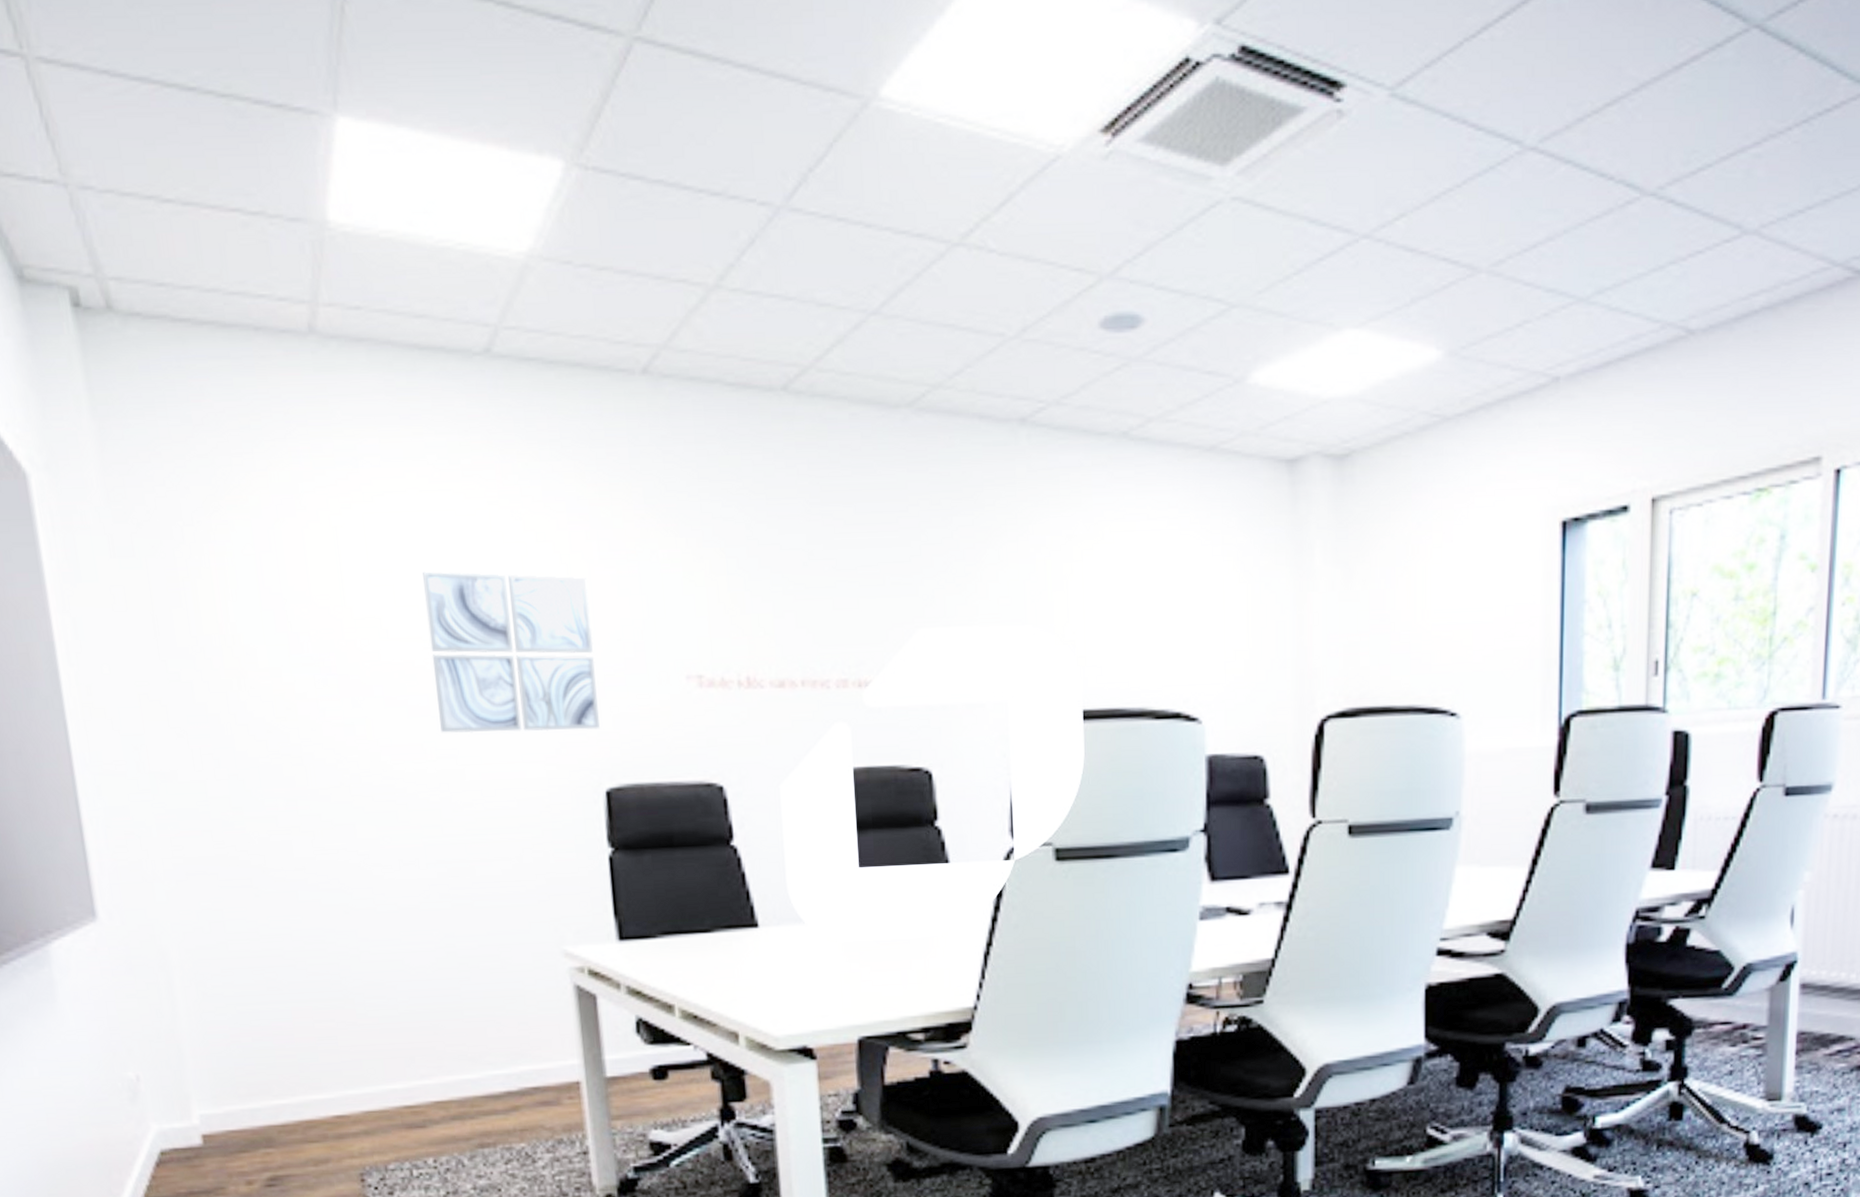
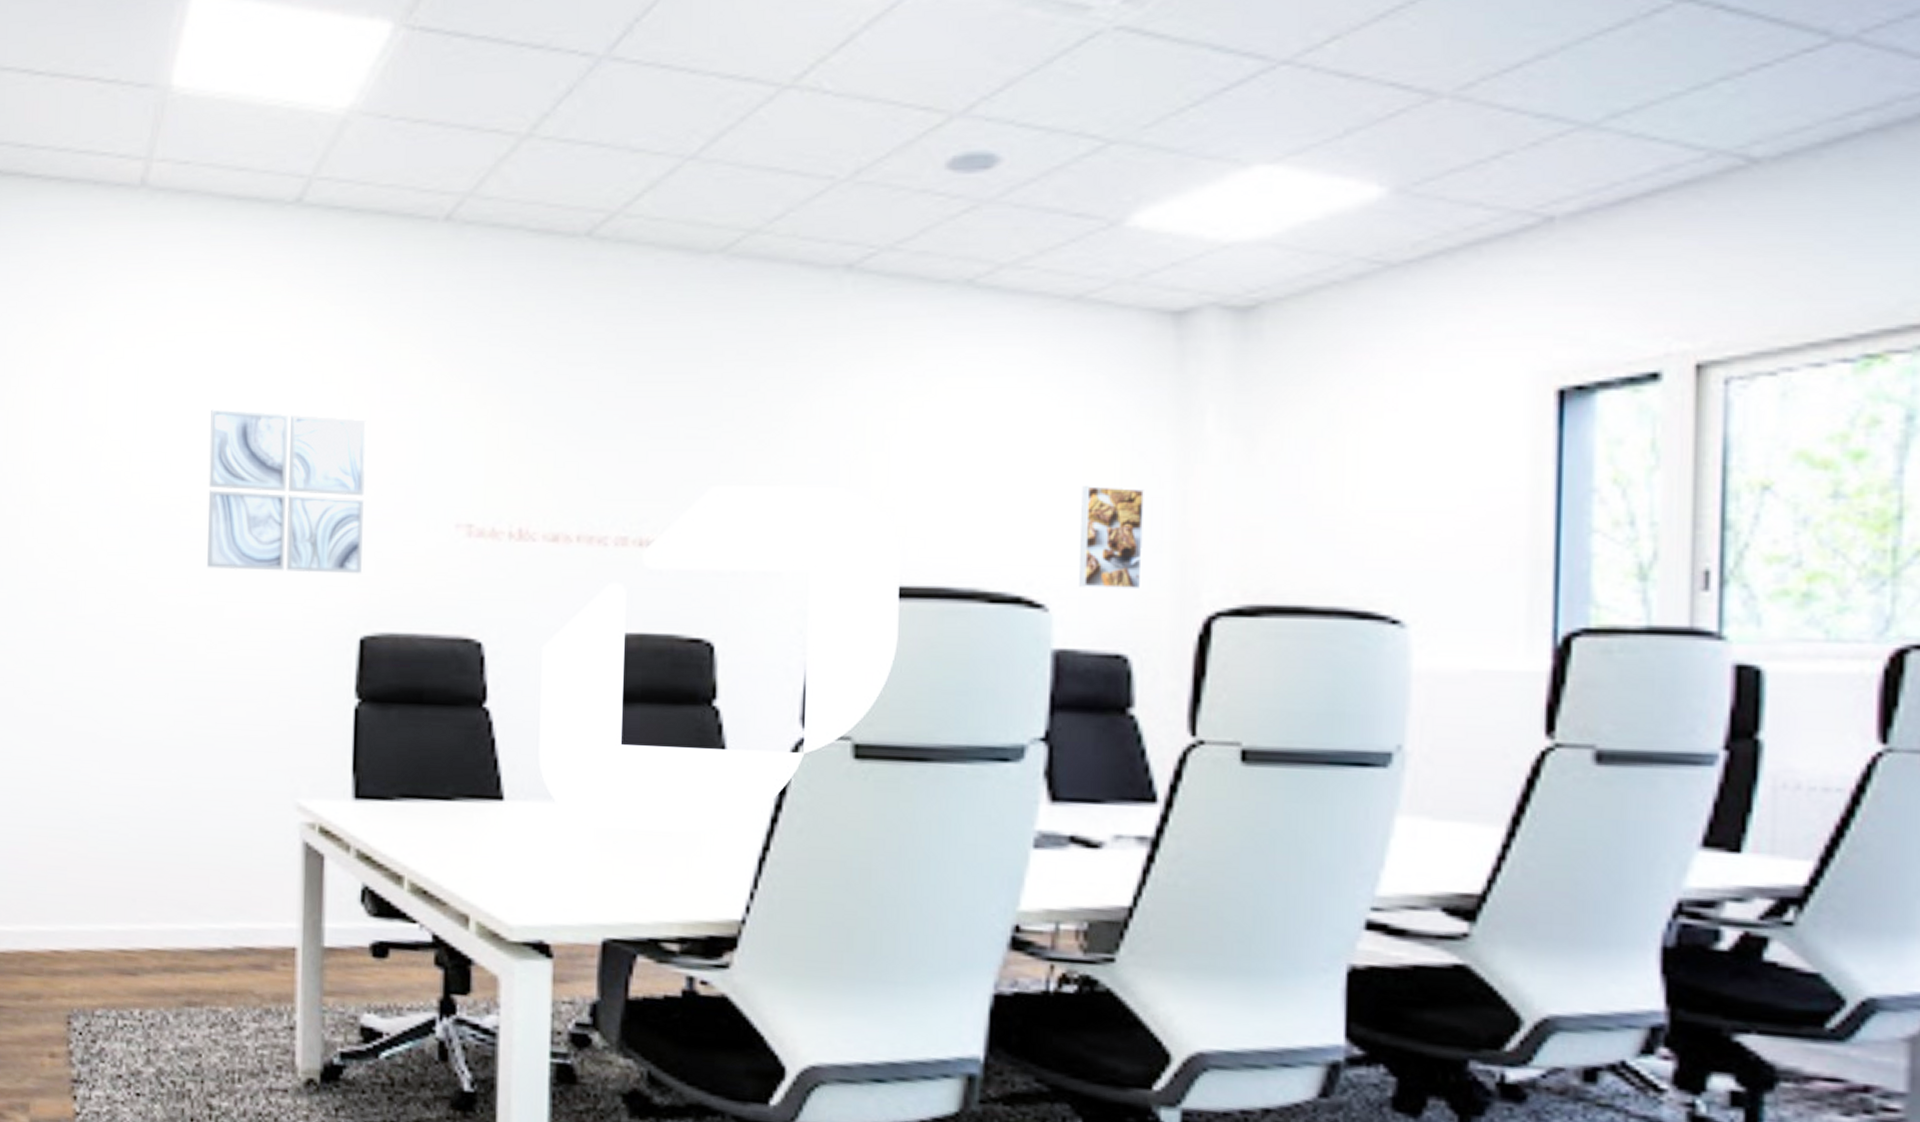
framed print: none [1223,614,1271,701] -> present [1079,486,1144,590]

